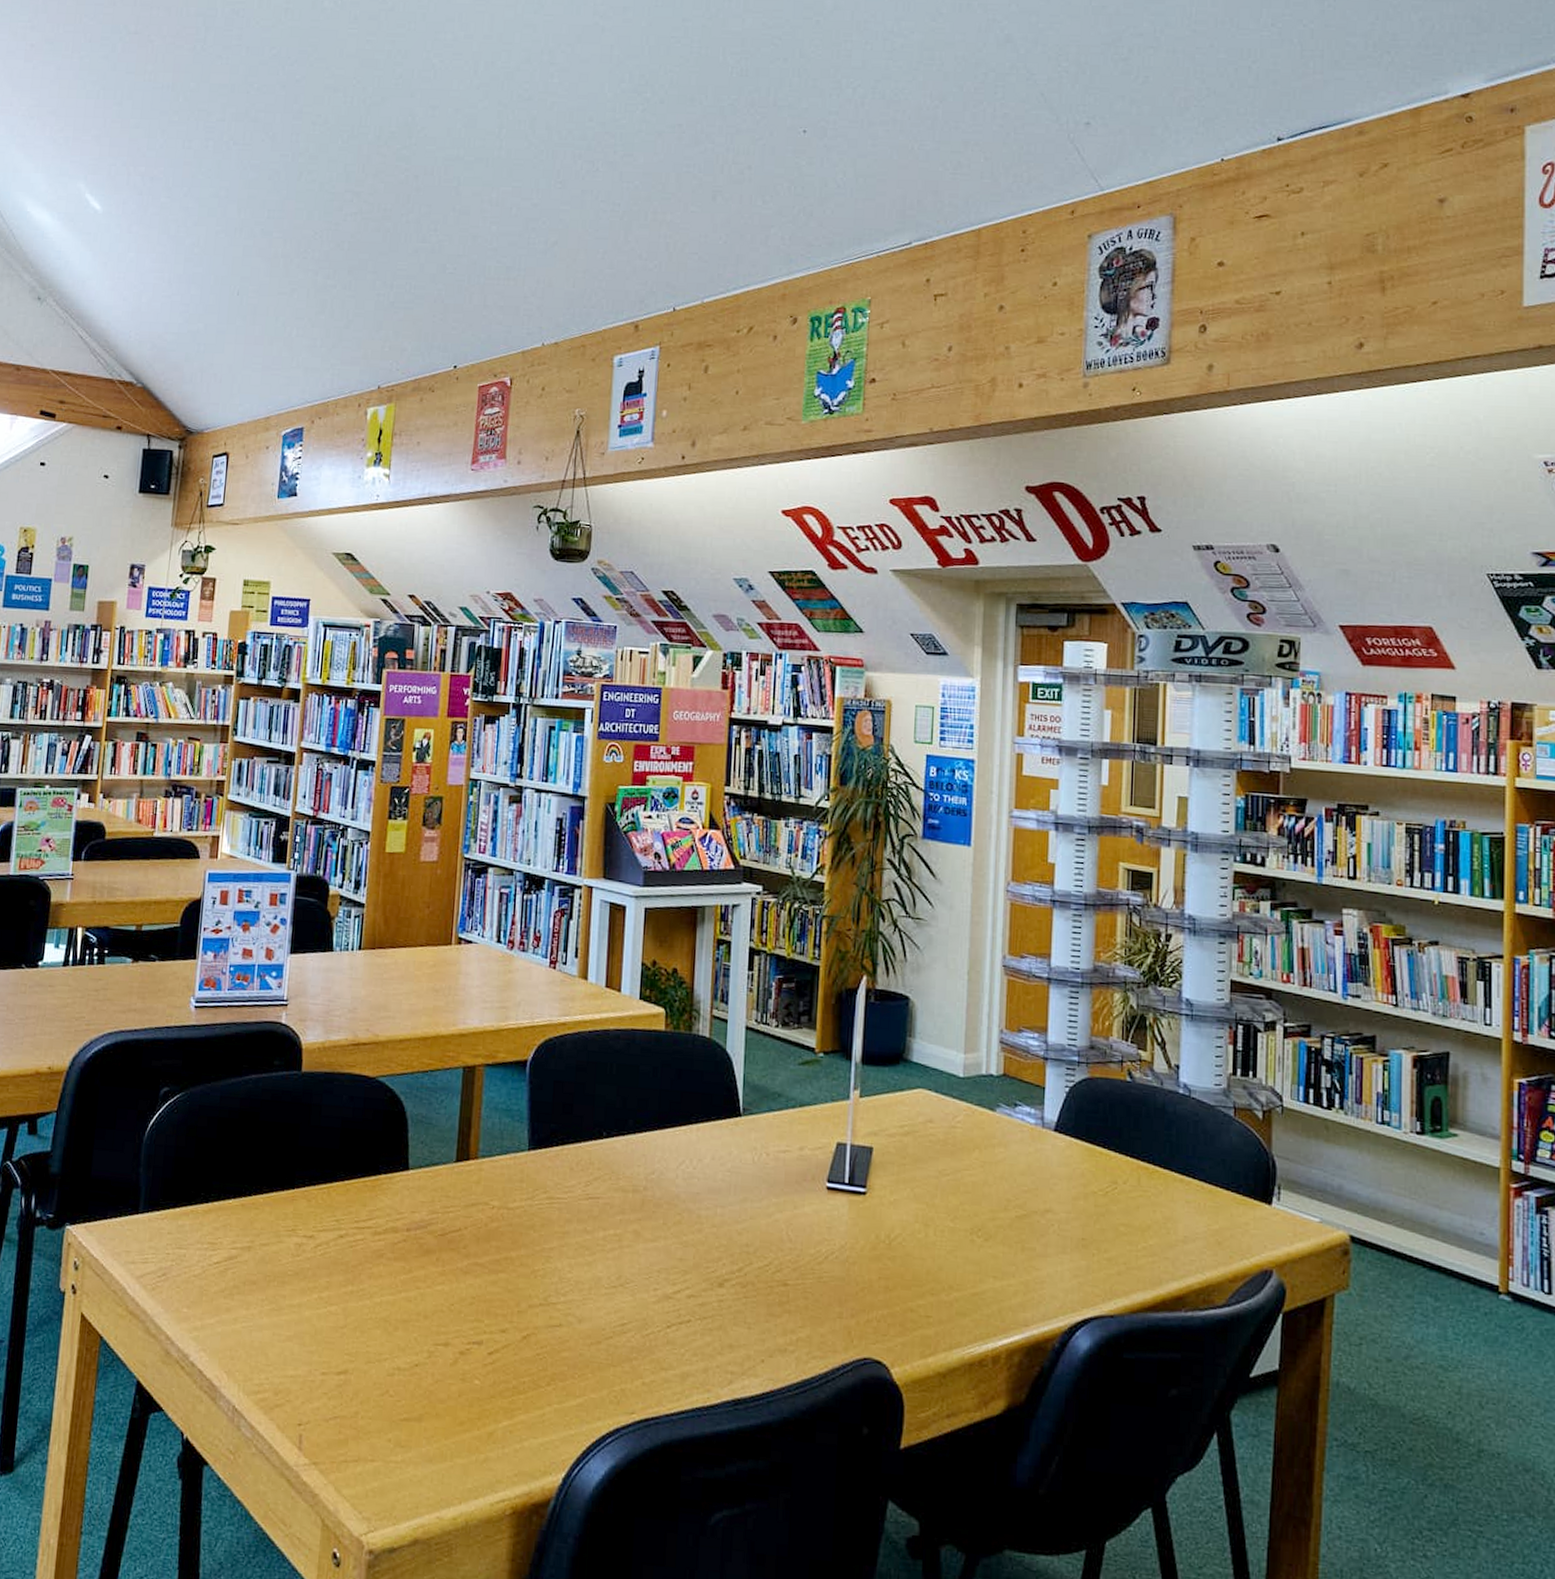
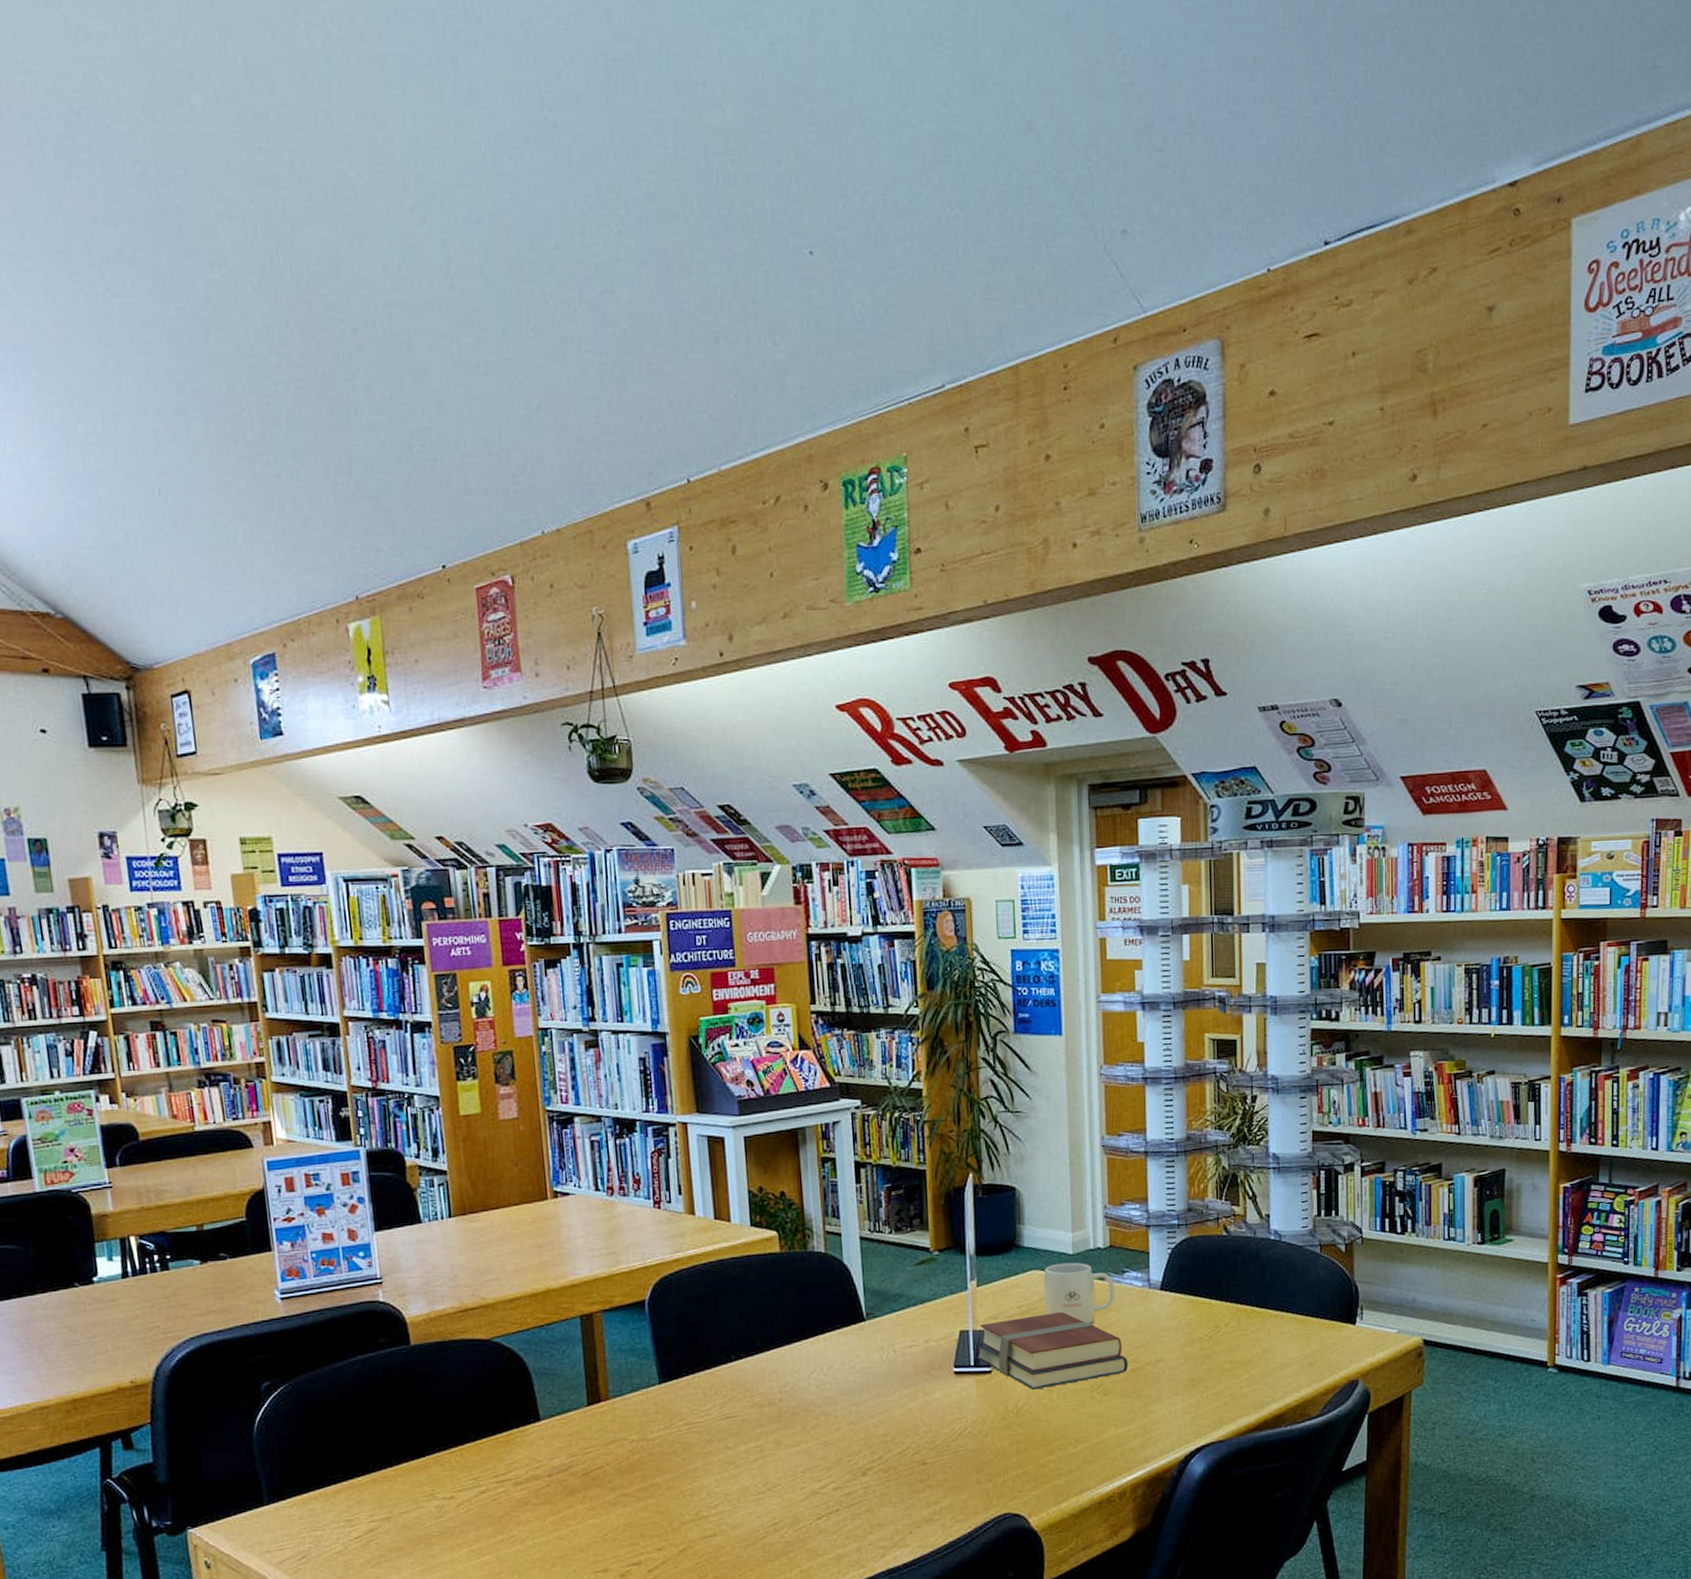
books: none [852,1138,1014,1222] -> present [976,1311,1129,1390]
mug: none [928,1085,1006,1159] -> present [1043,1262,1116,1326]

